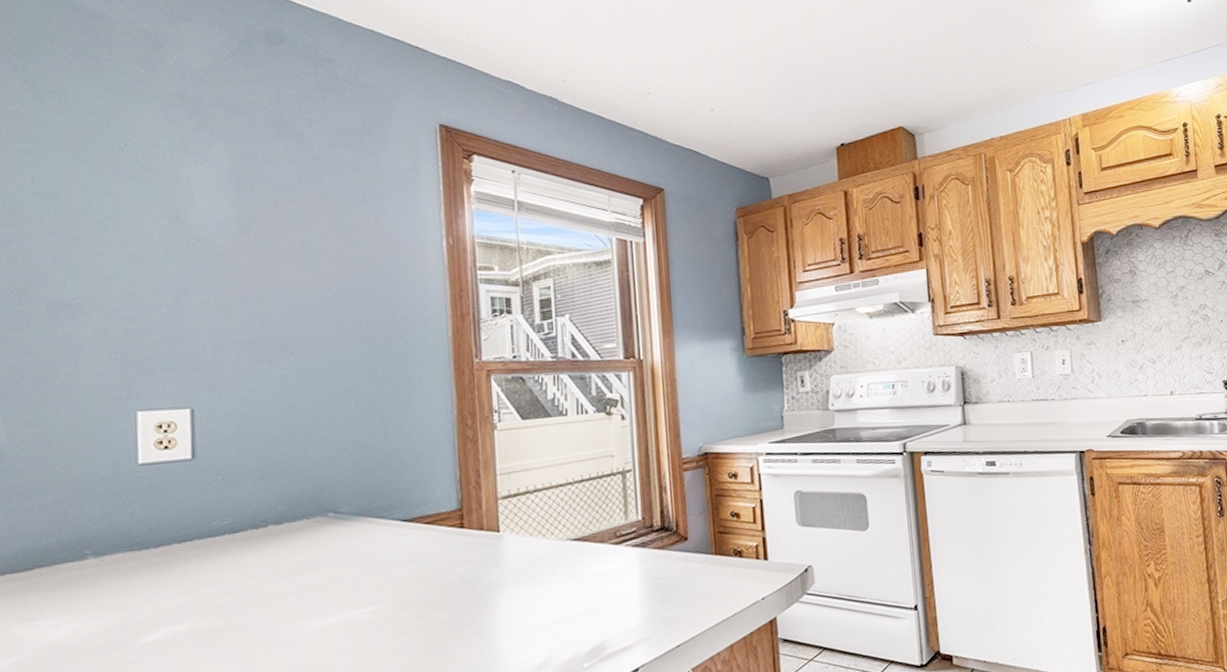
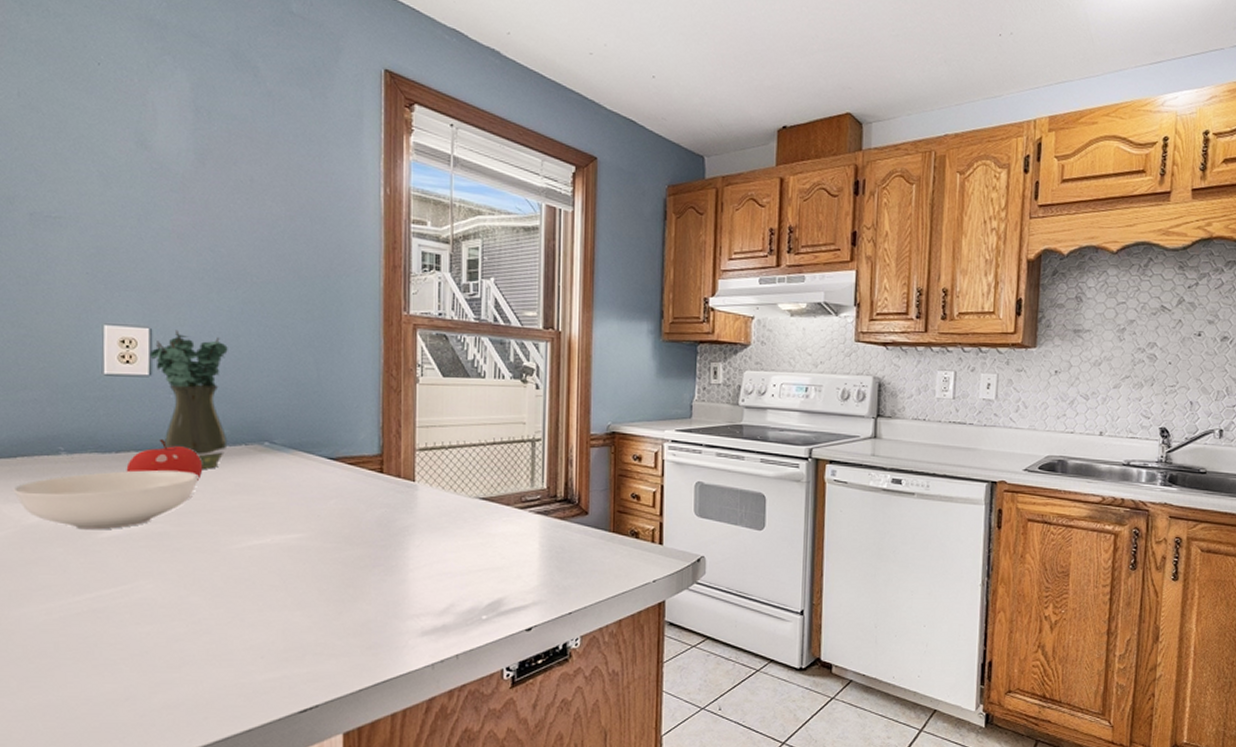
bowl: none [29,557,254,640] -> present [13,470,199,530]
fruit: none [167,525,259,568] -> present [126,438,203,482]
vase: none [191,406,286,552] -> present [149,329,228,469]

